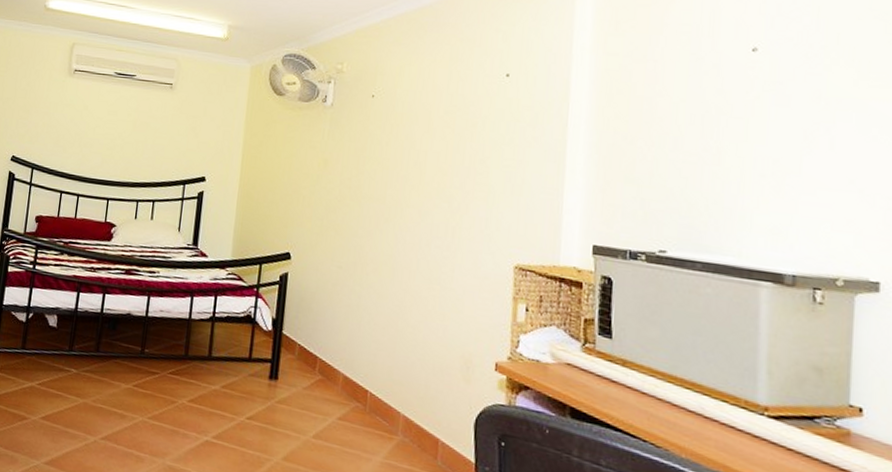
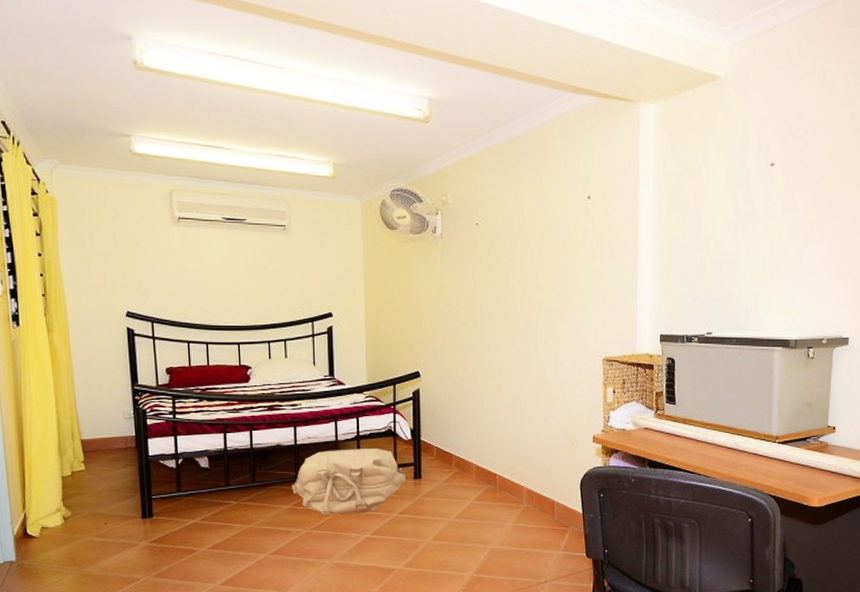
duffel bag: none [135,328,260,411] -> present [292,449,406,515]

